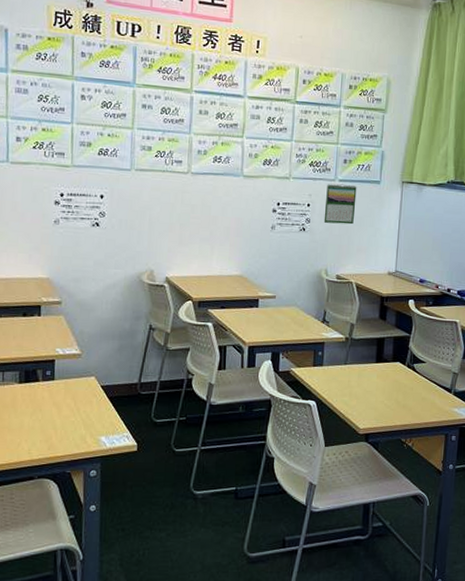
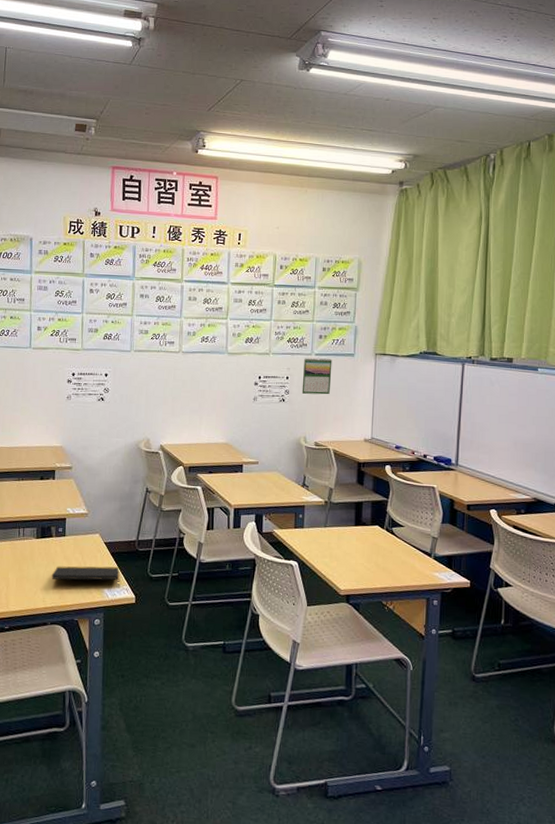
notepad: none [38,412,119,433] -> present [51,566,119,586]

